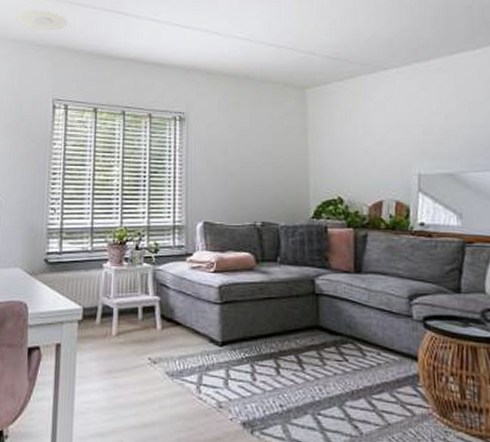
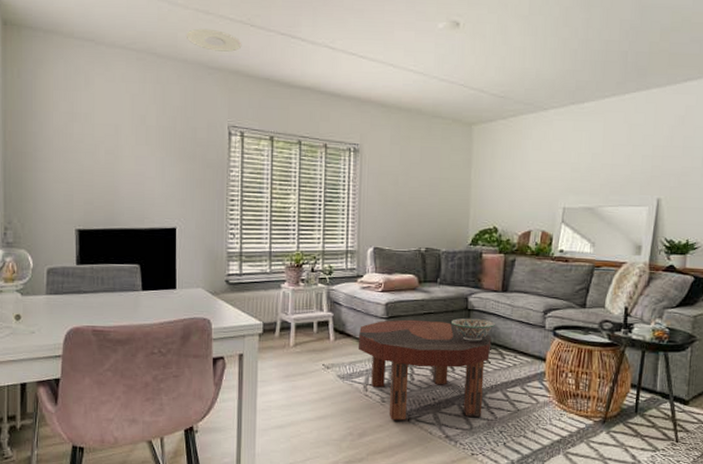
coffee table: none [188,305,348,433] -> present [357,319,492,420]
decorative bowl: none [296,304,350,334] -> present [450,318,495,341]

